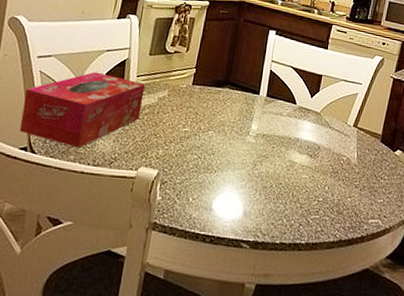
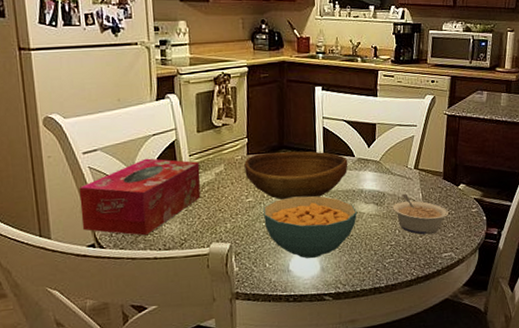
bowl: none [187,85,289,139] -> present [244,151,348,200]
cereal bowl: none [196,133,289,201] -> present [263,195,357,259]
legume: none [326,150,382,197] -> present [392,193,449,235]

